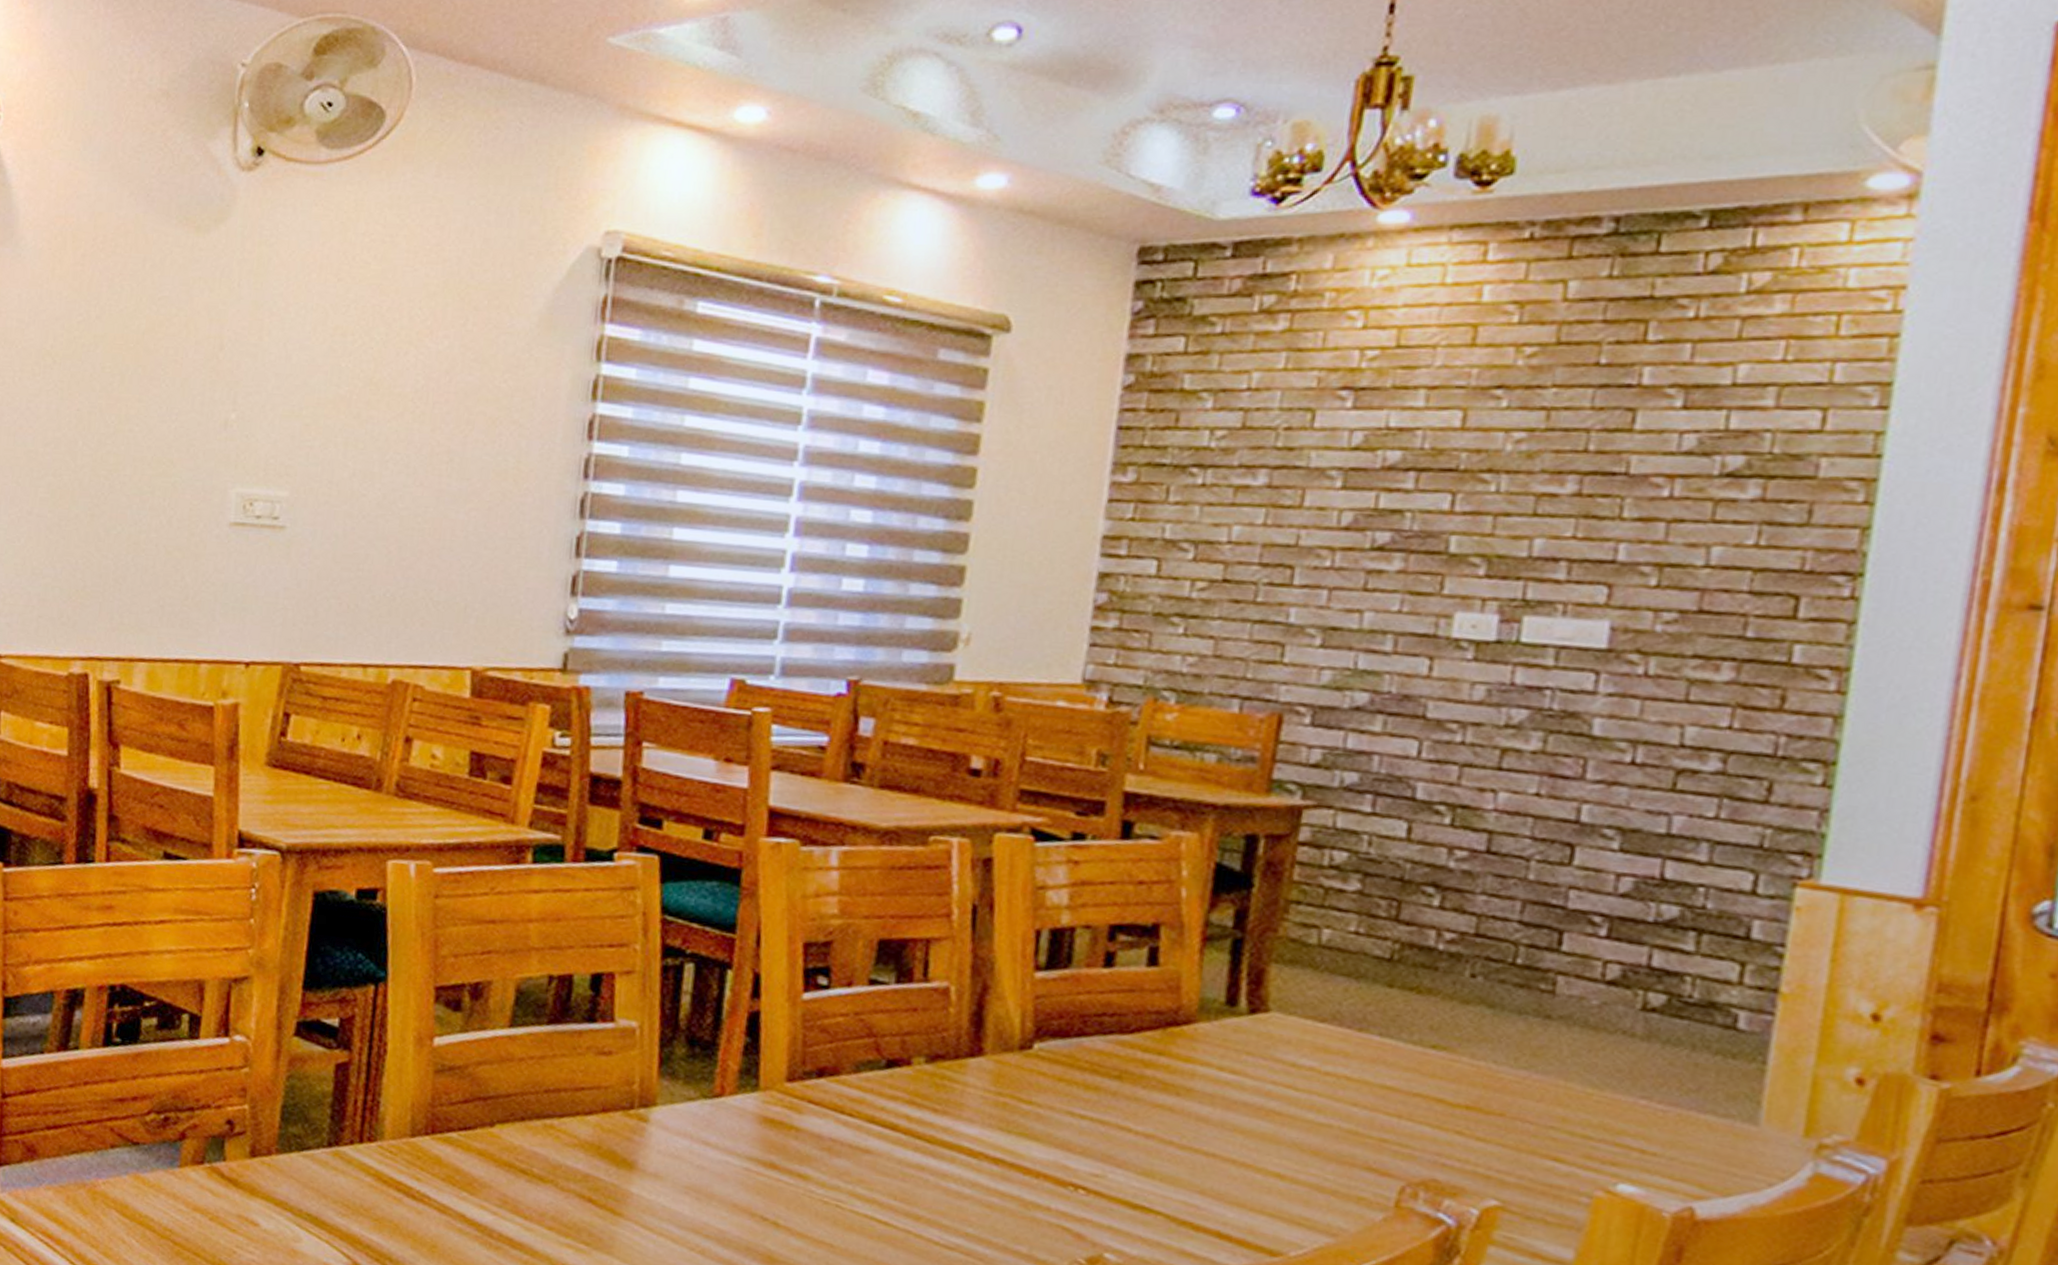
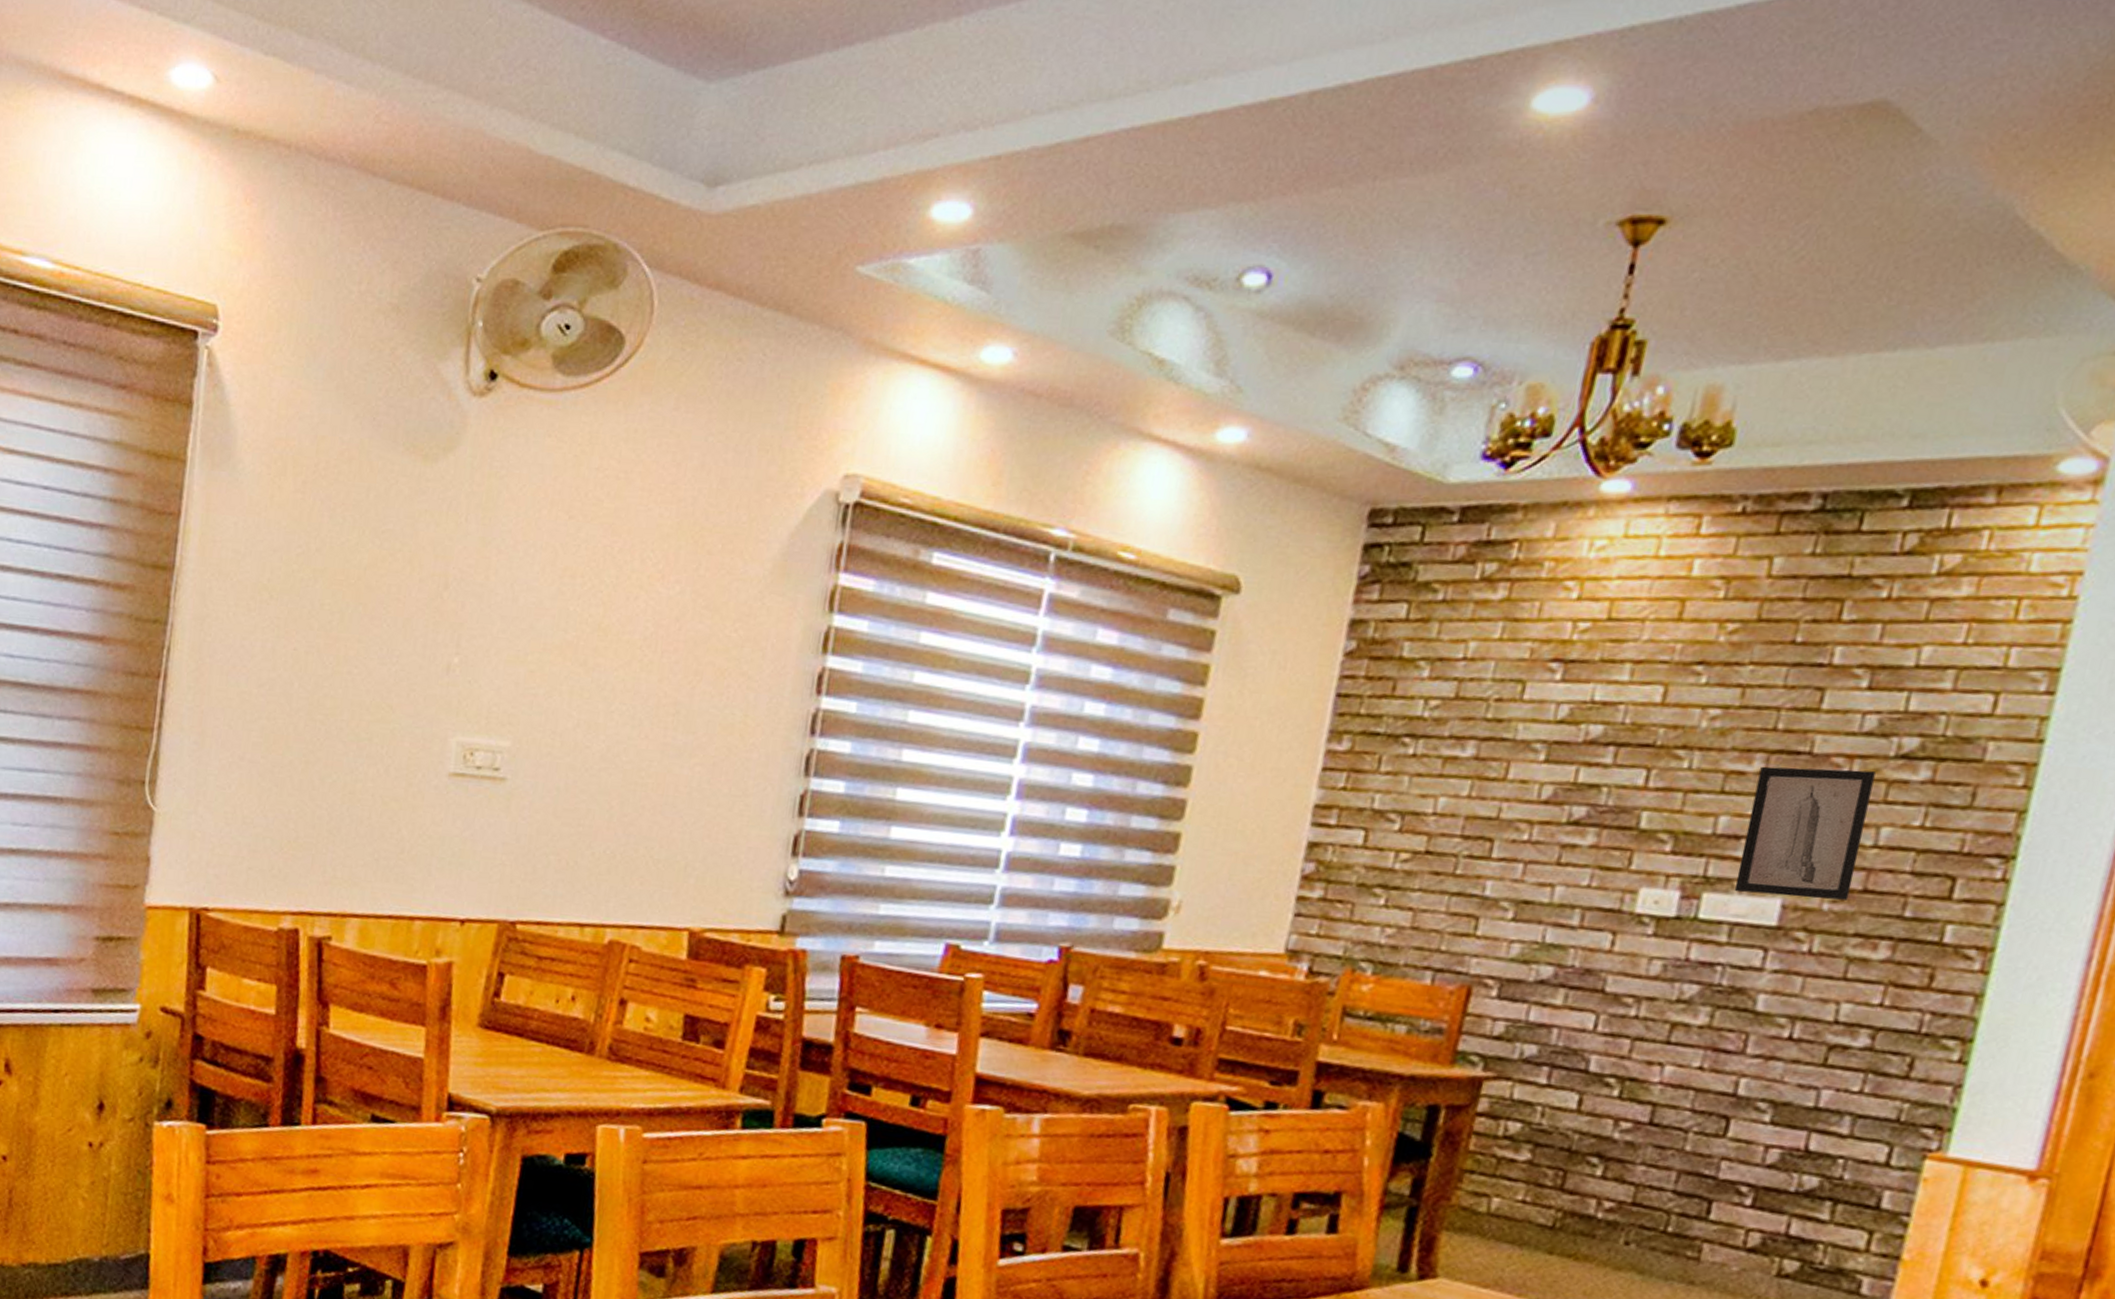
wall art: none [1557,488,1700,621] -> present [1734,766,1876,900]

